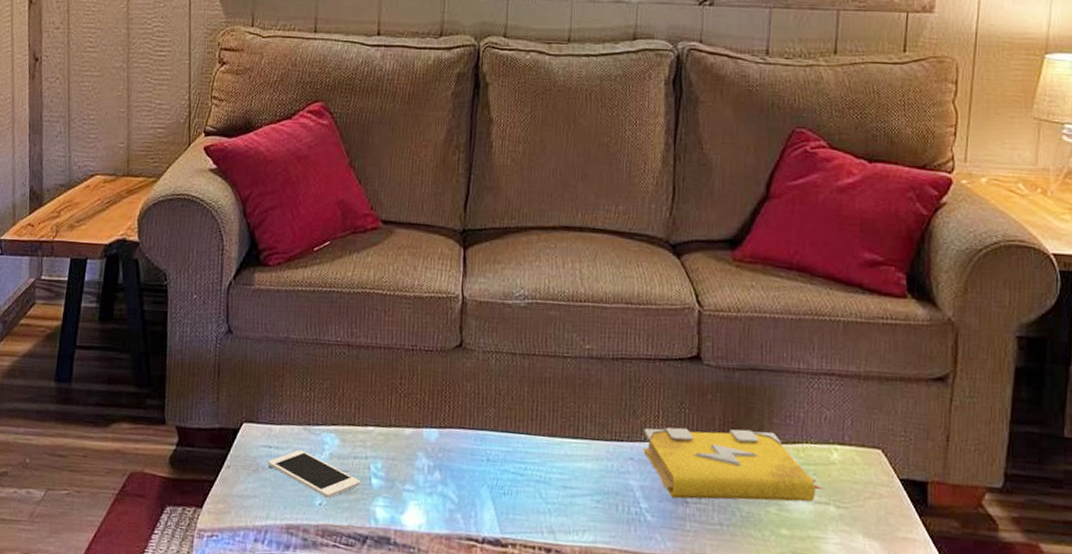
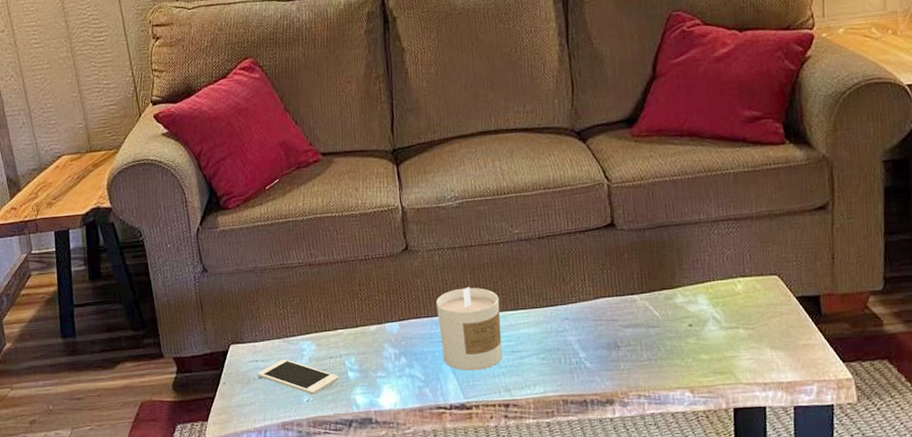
candle: none [483,401,557,503] -> present [436,286,502,371]
spell book: present [643,427,824,502] -> none [574,276,733,345]

